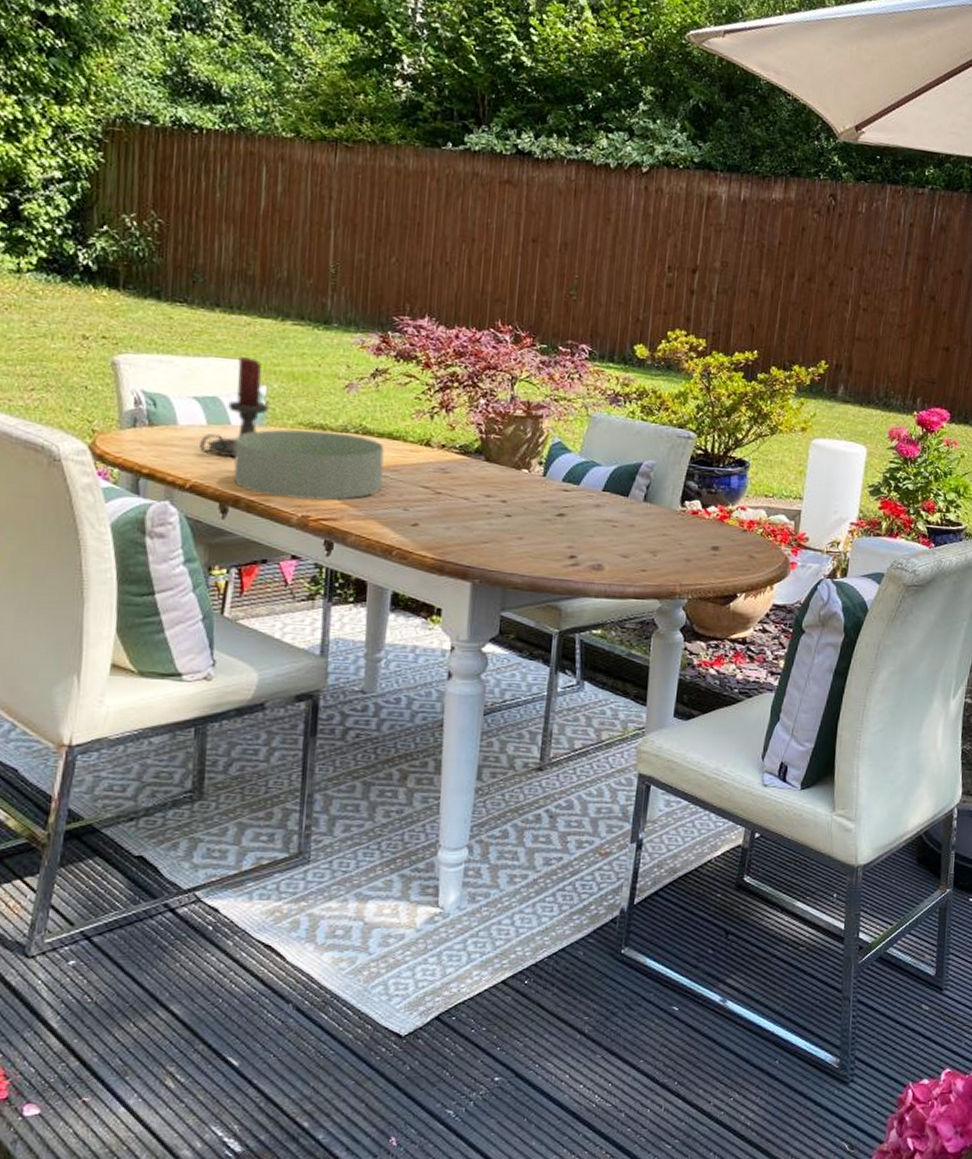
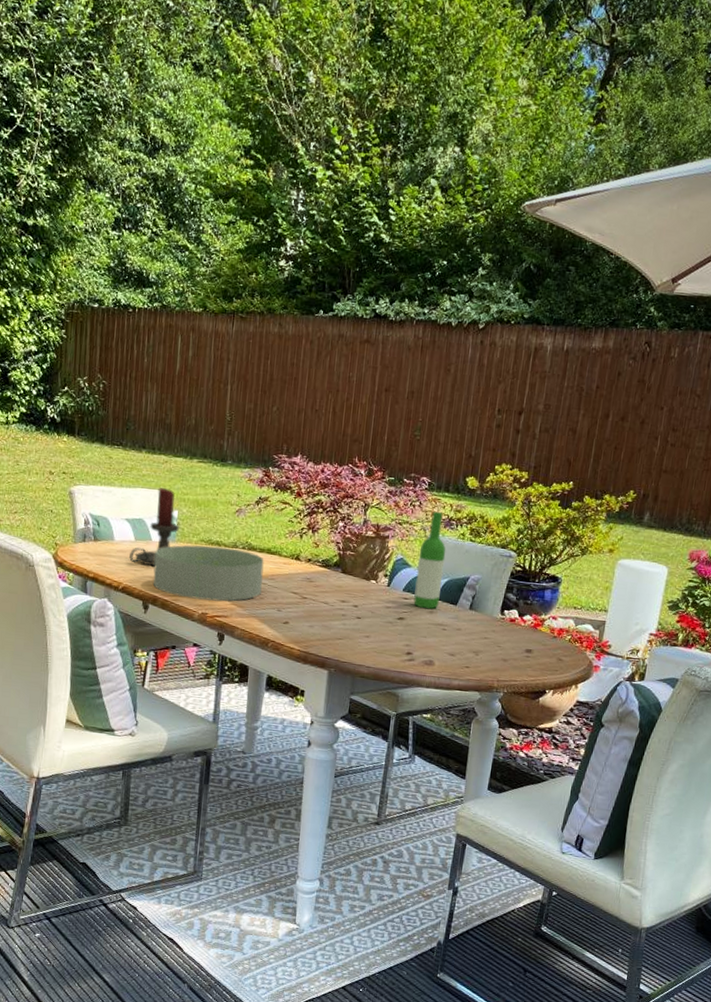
wine bottle: none [576,385,613,503] -> present [413,511,446,610]

